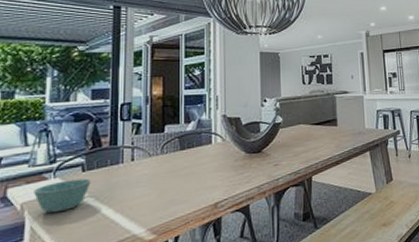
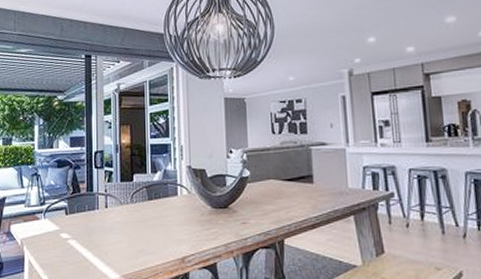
bowl: present [34,178,91,214] -> none [30,221,73,251]

